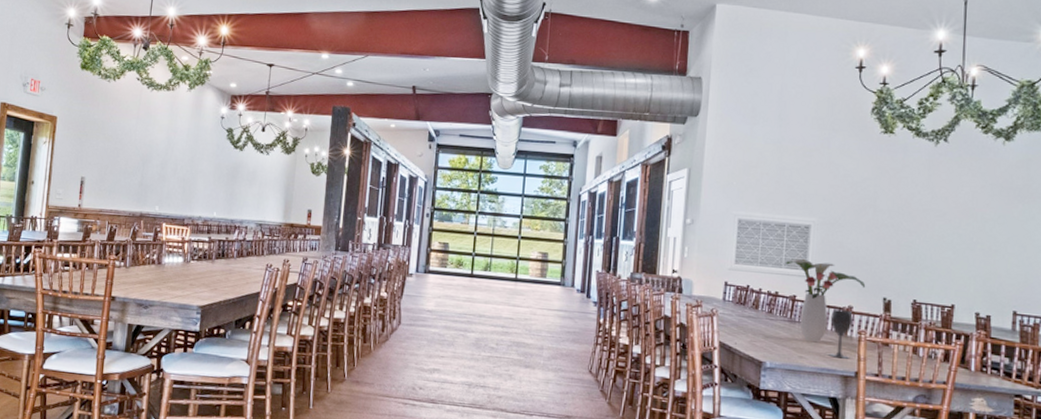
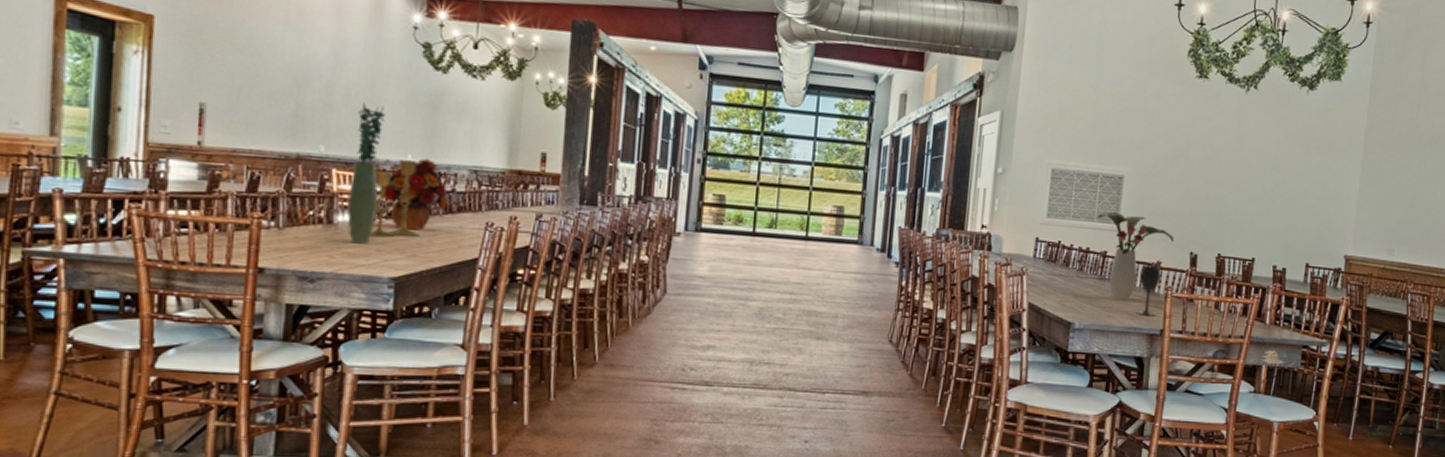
vase: none [171,173,200,280] -> present [347,102,385,244]
candlestick: none [187,216,220,275] -> present [371,160,420,238]
flower arrangement: none [195,214,240,270] -> present [382,157,448,231]

